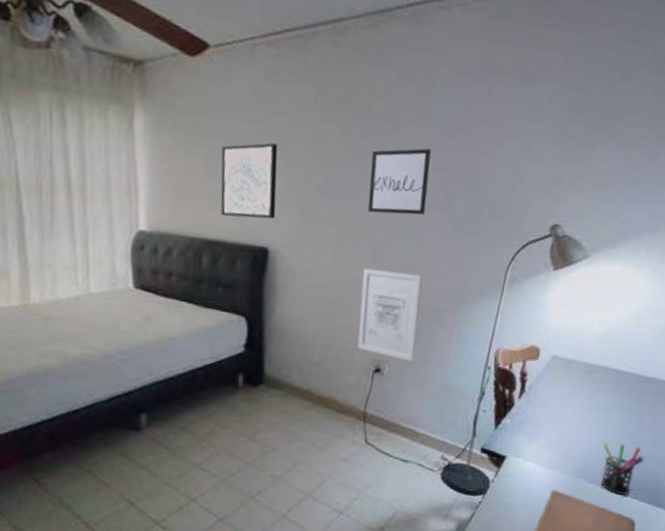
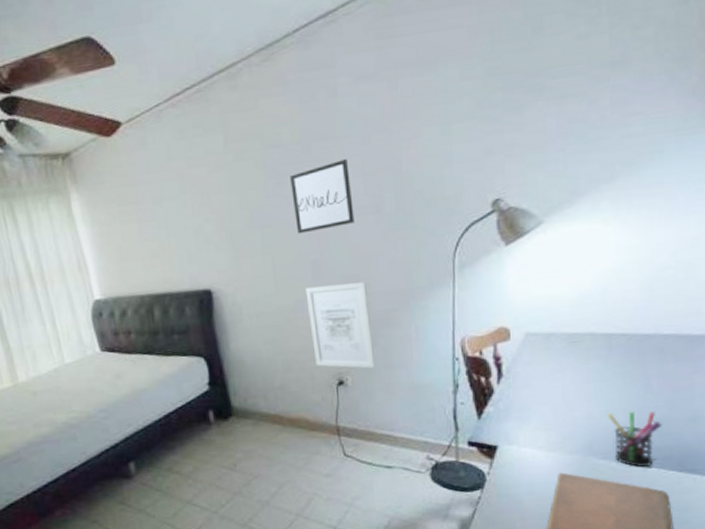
wall art: present [220,142,278,219] -> none [151,192,211,270]

